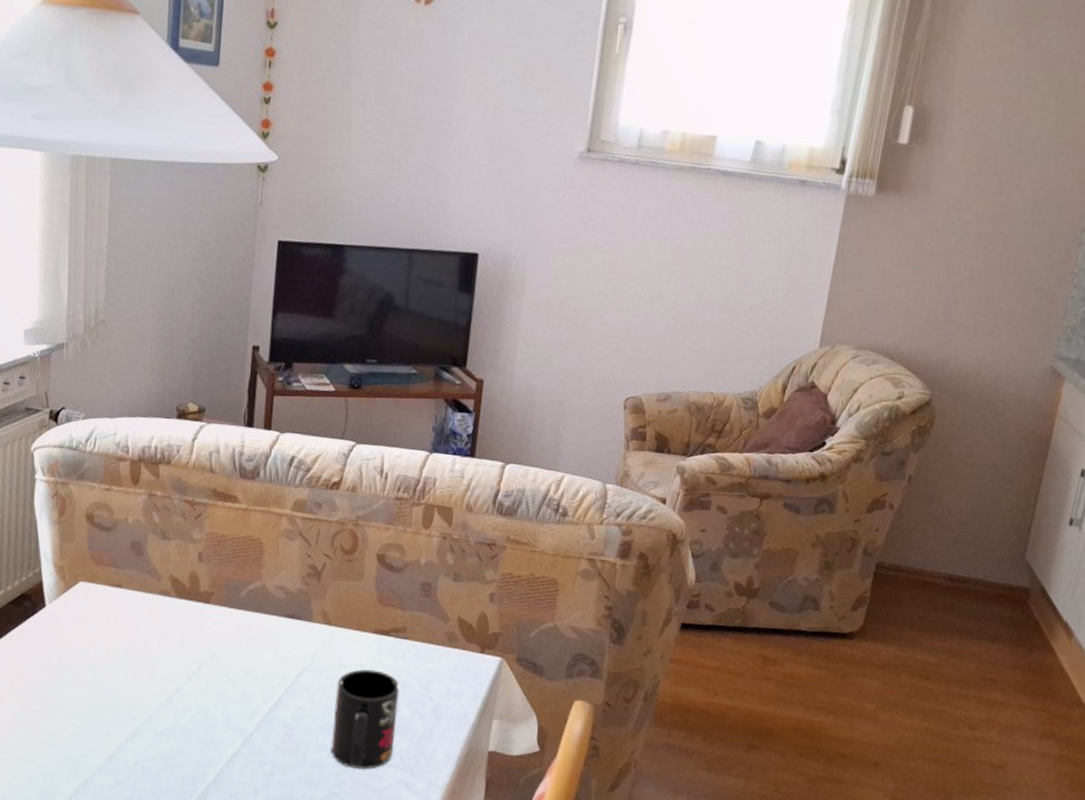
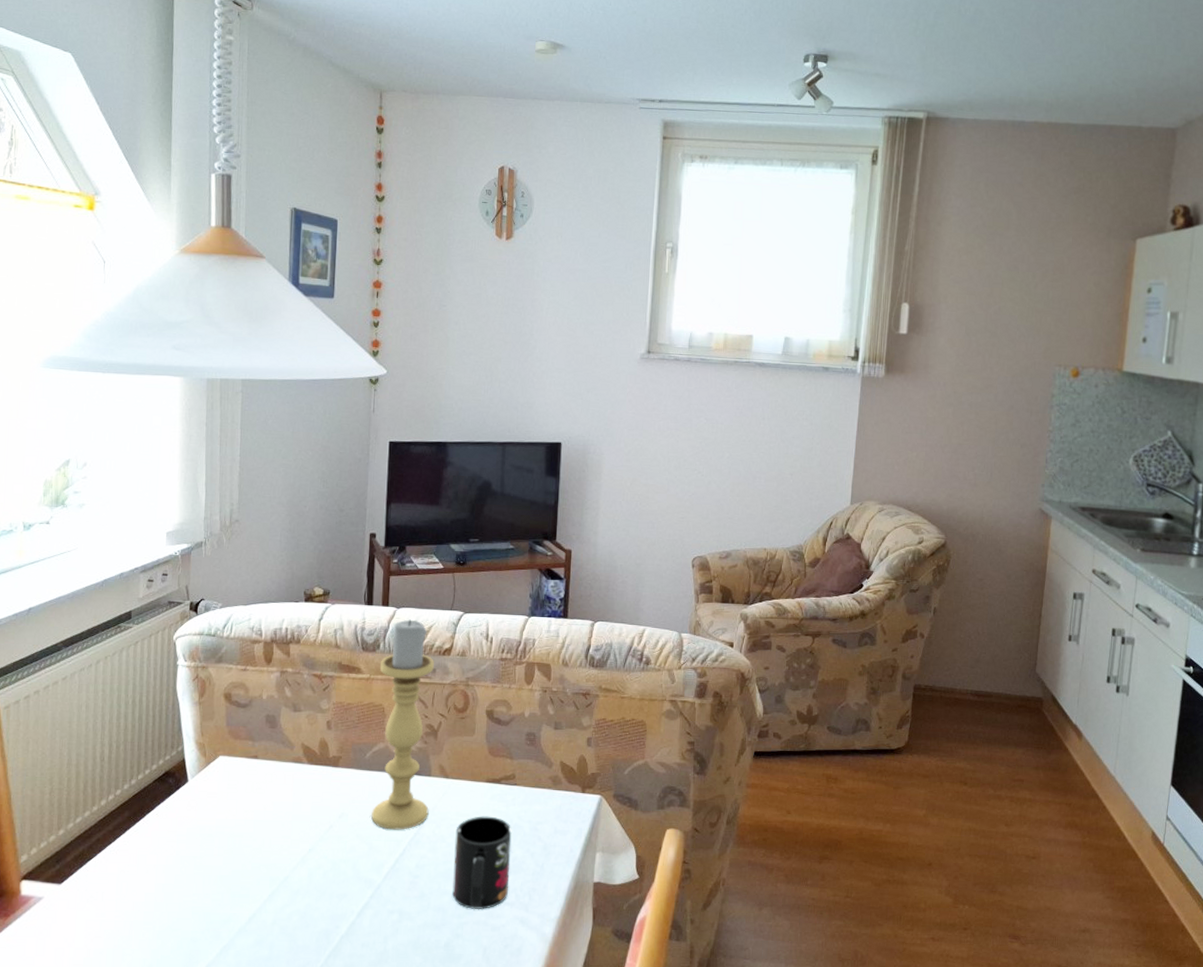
candle holder: none [244,446,320,677] -> present [371,619,434,830]

